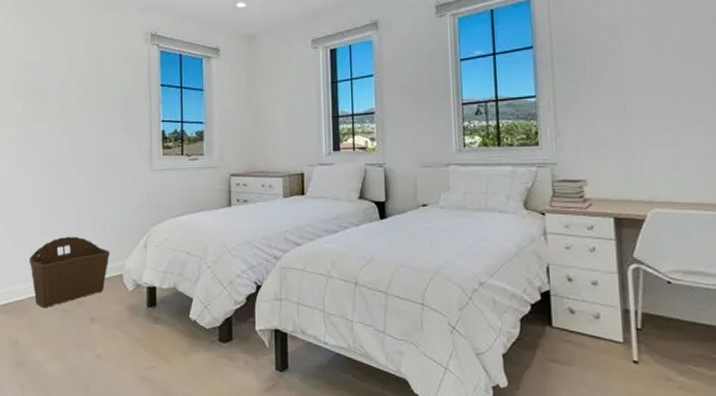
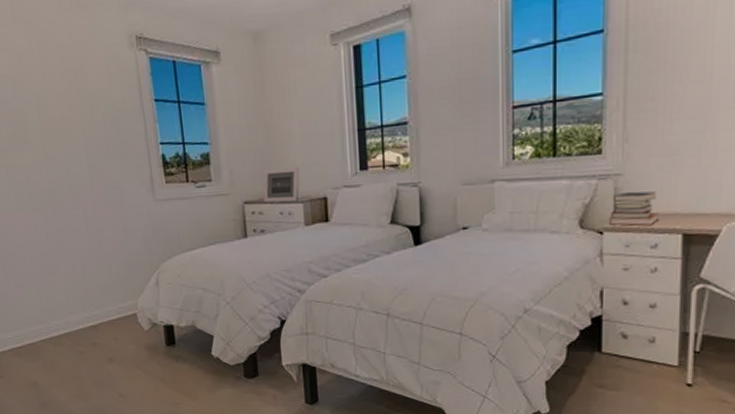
wicker basket: present [29,236,110,309] -> none [34,275,121,351]
picture frame: none [248,146,281,177] -> present [263,167,300,203]

